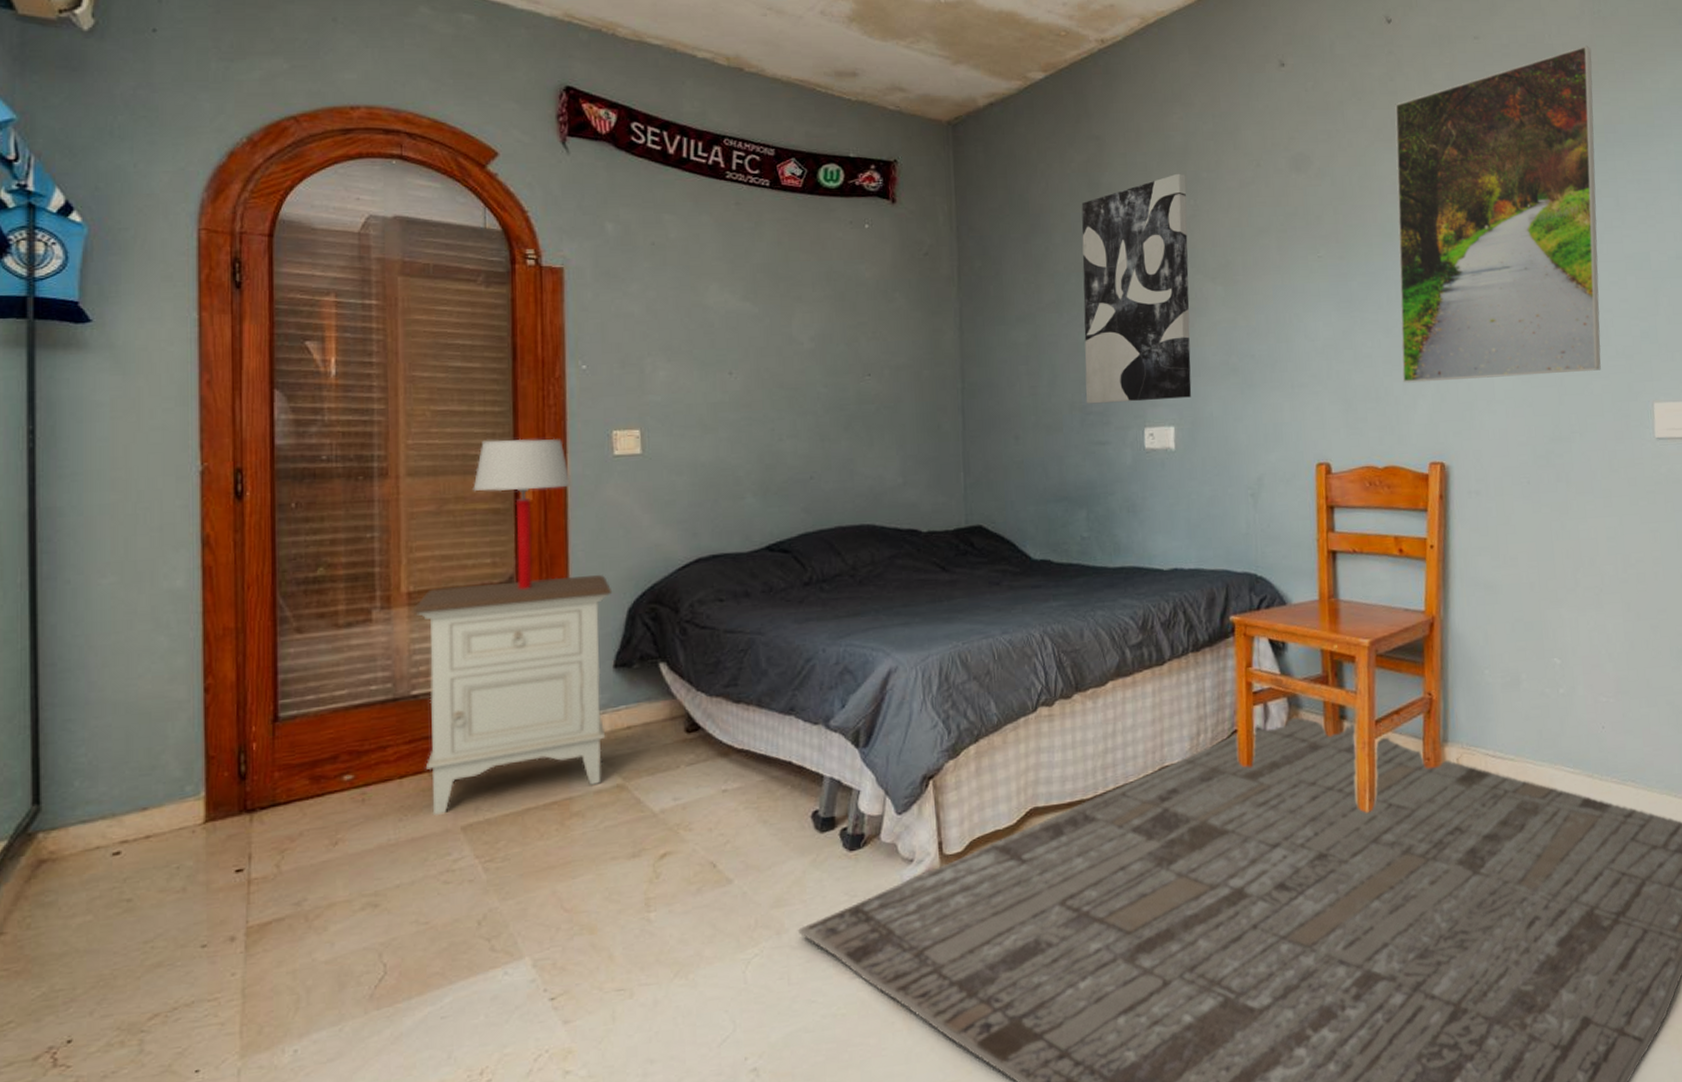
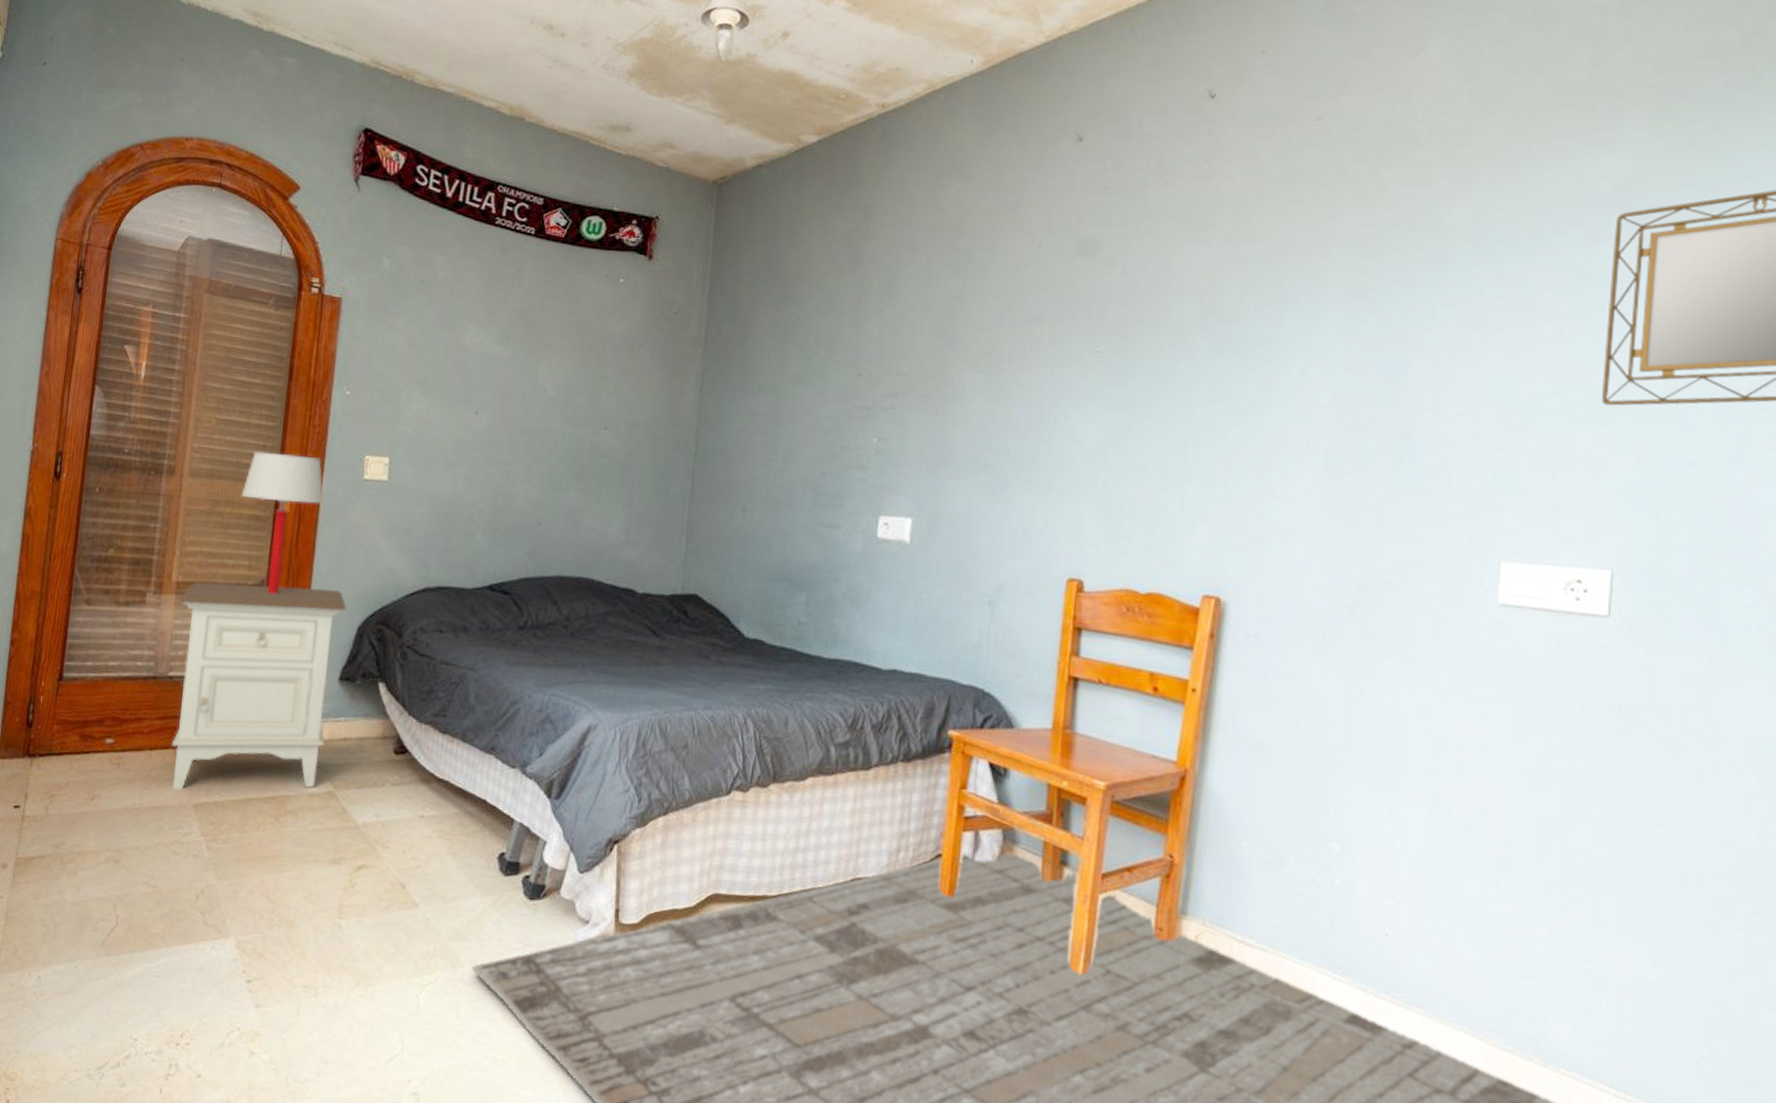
wall art: present [1081,173,1192,404] -> none [820,249,957,490]
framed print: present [1394,46,1601,383] -> none [1180,134,1467,515]

